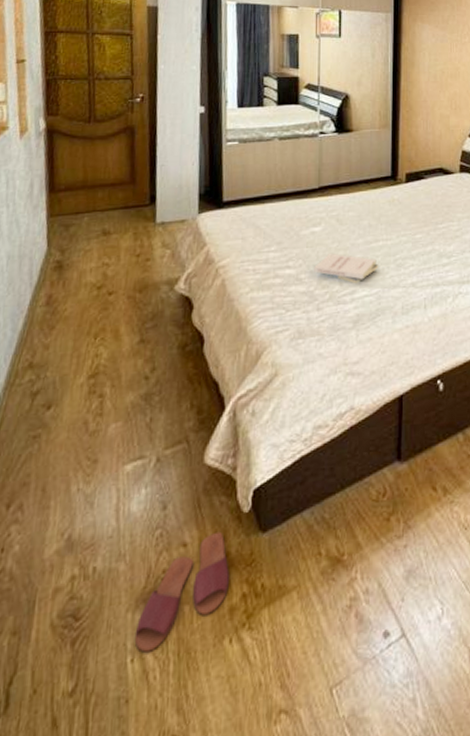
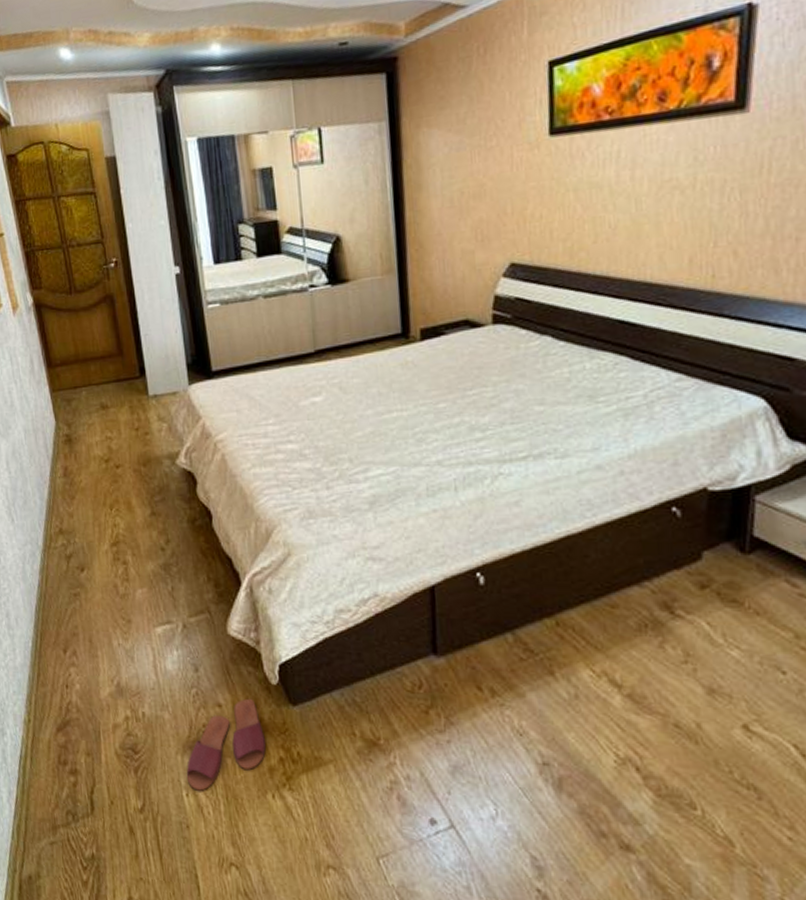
books: present [314,253,378,284] -> none [318,425,394,462]

